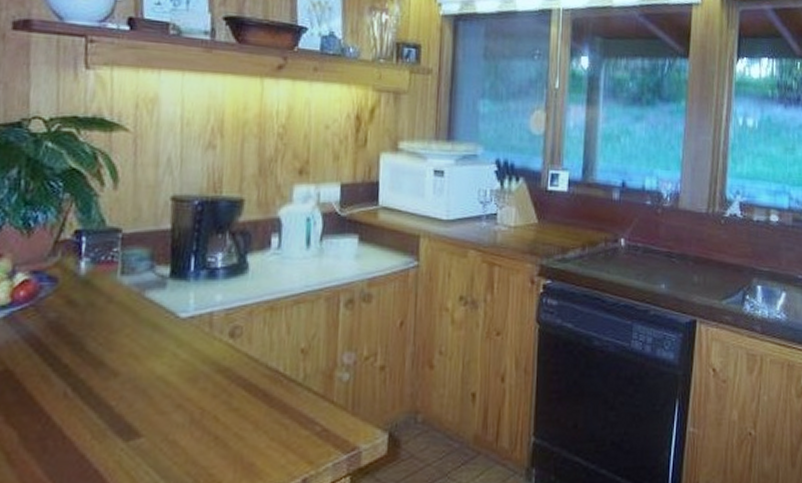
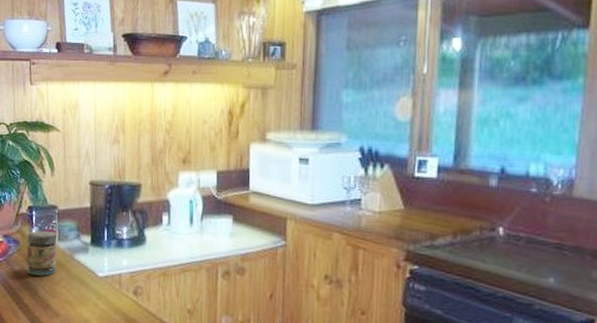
jar: none [68,262,119,323] -> present [26,230,57,276]

